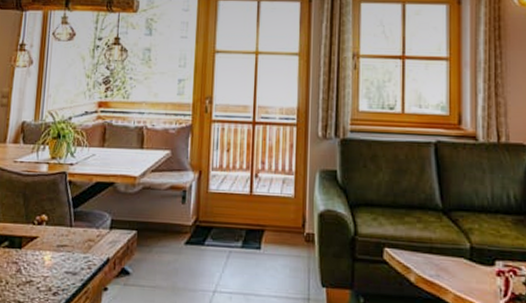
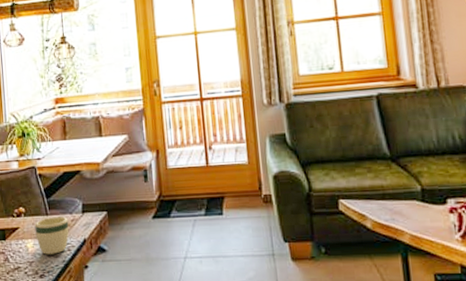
mug: none [55,229,94,271] -> present [35,216,69,255]

